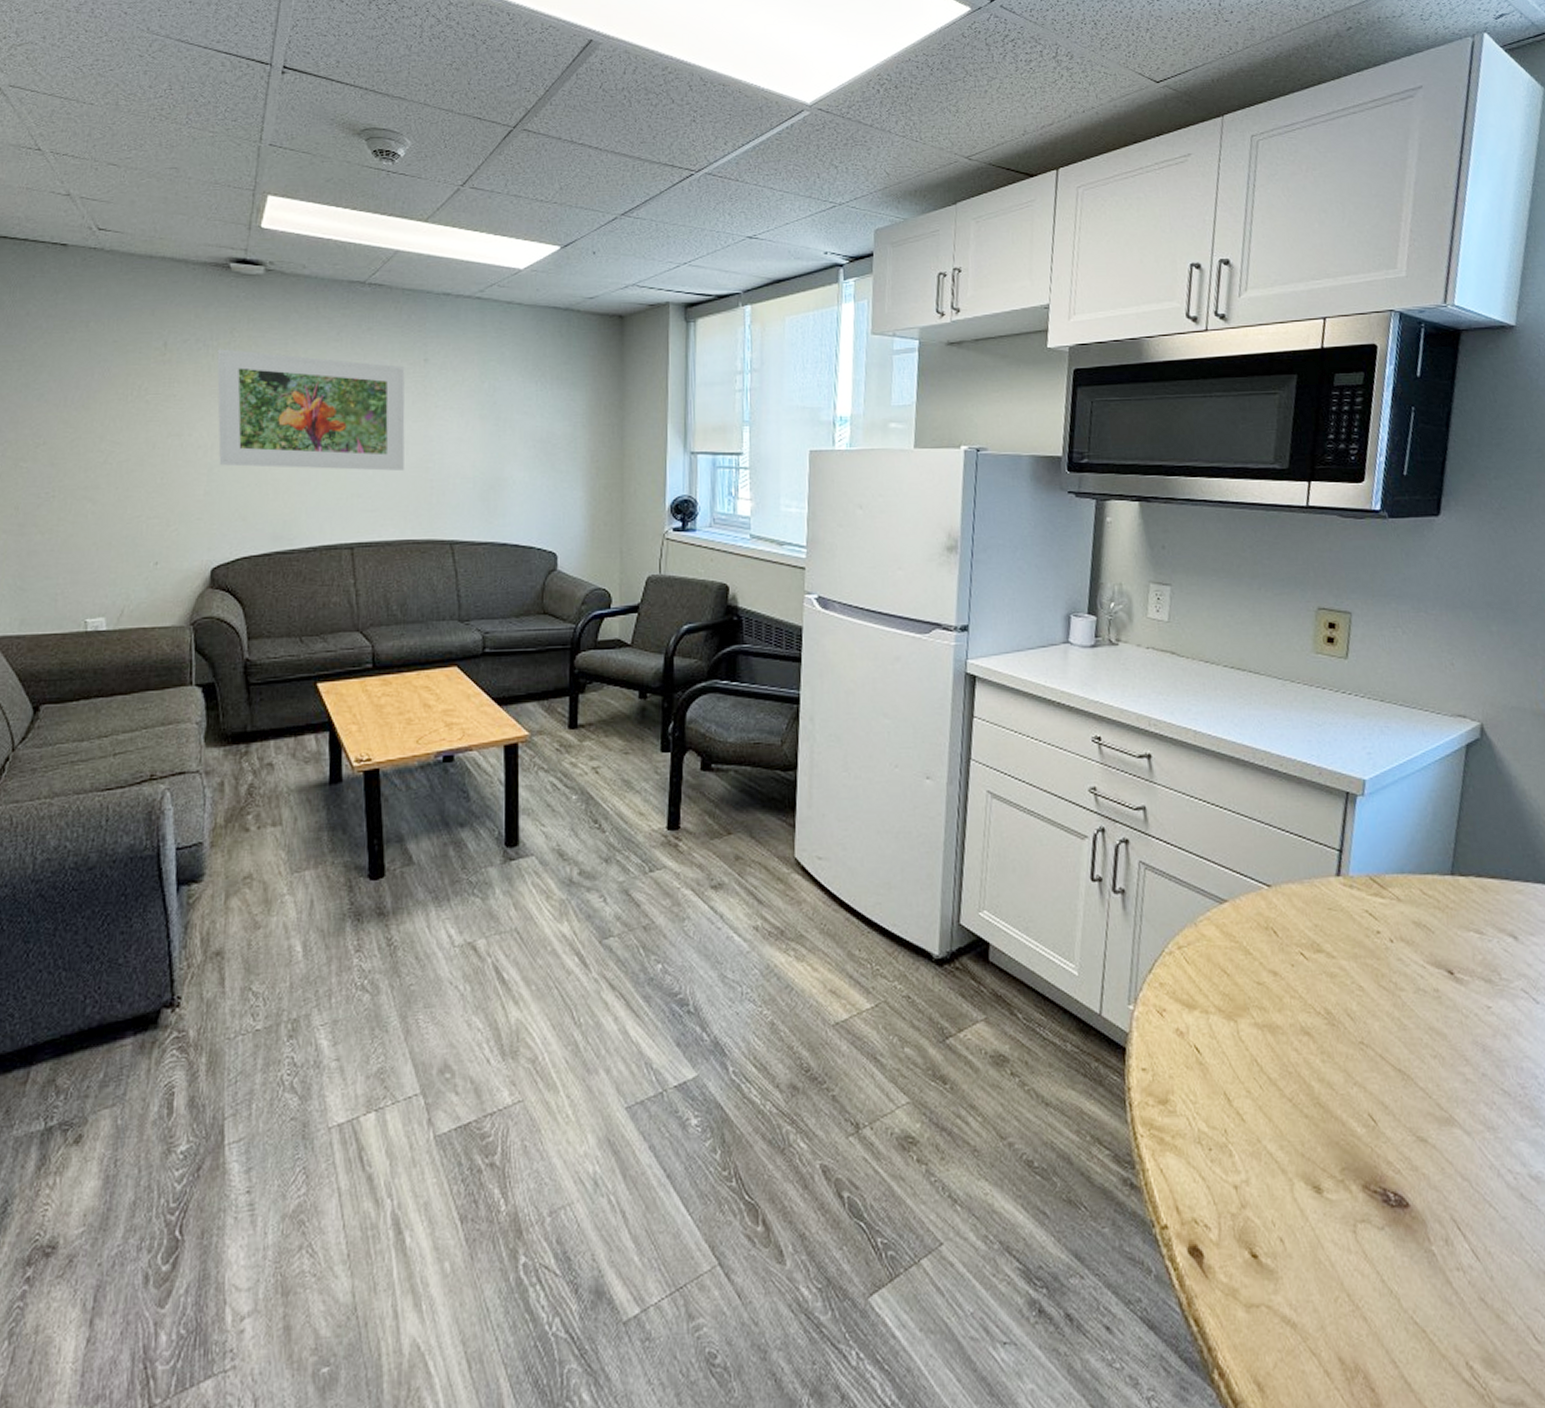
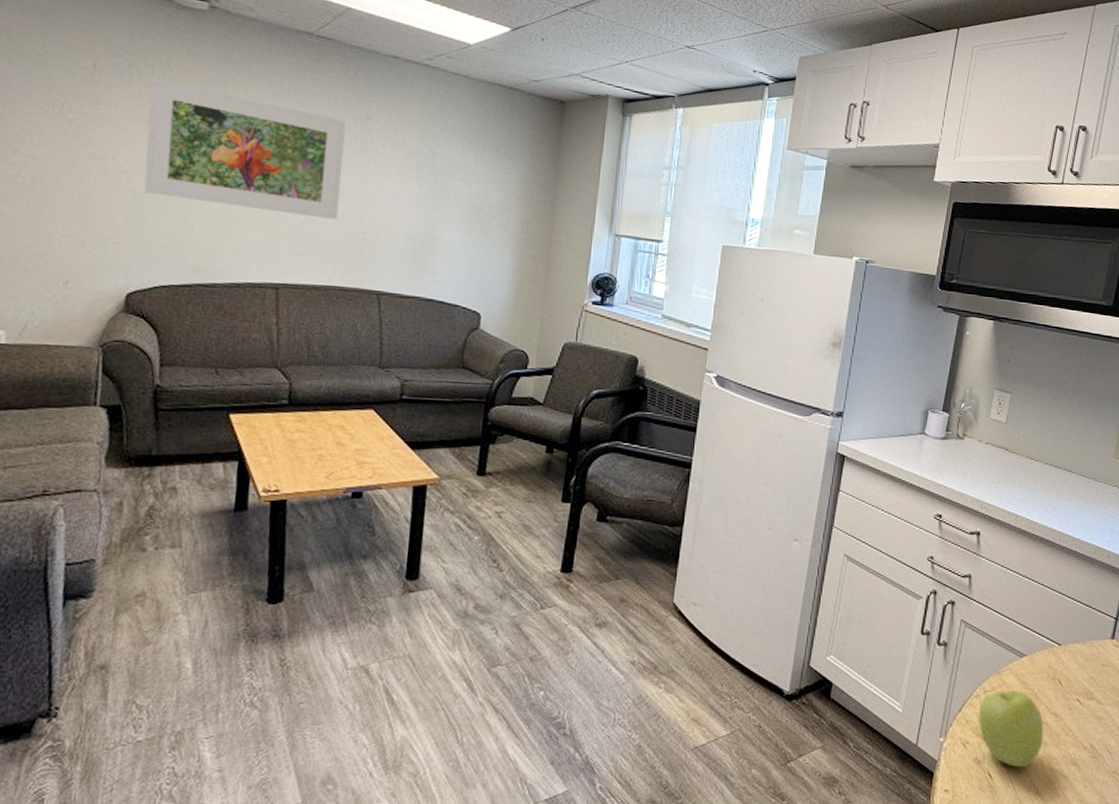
apple: none [1173,944,1262,1040] -> present [978,690,1044,768]

